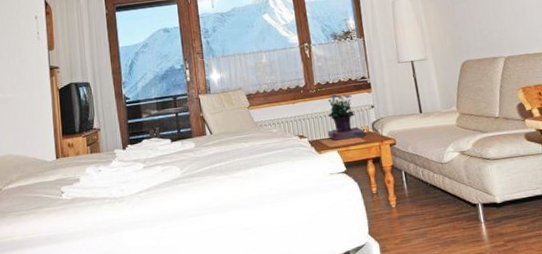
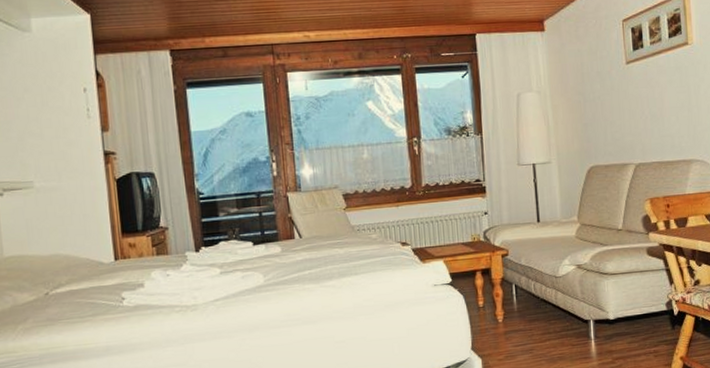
potted flower: present [327,94,365,141] -> none [433,197,476,250]

